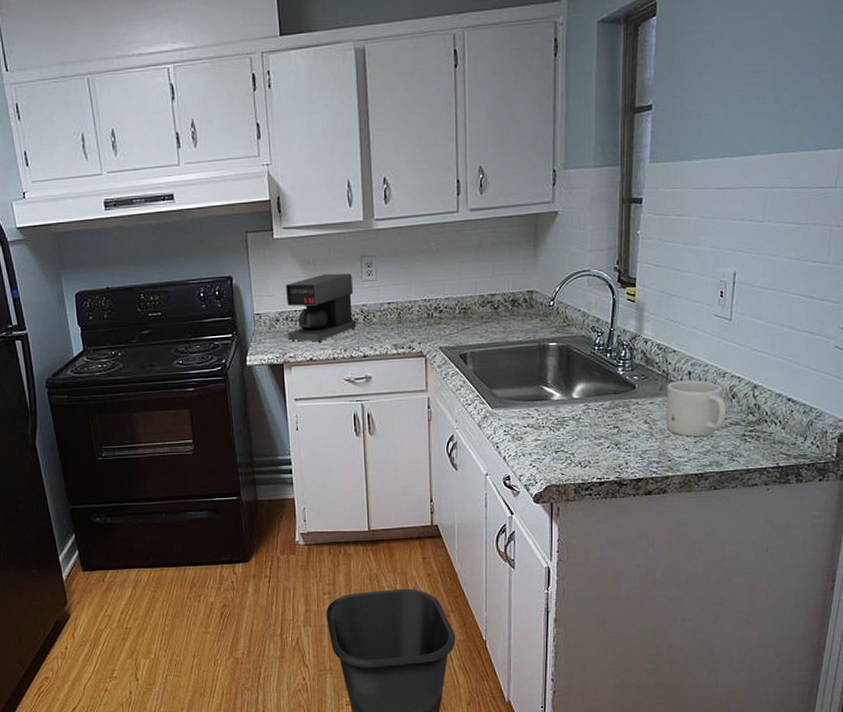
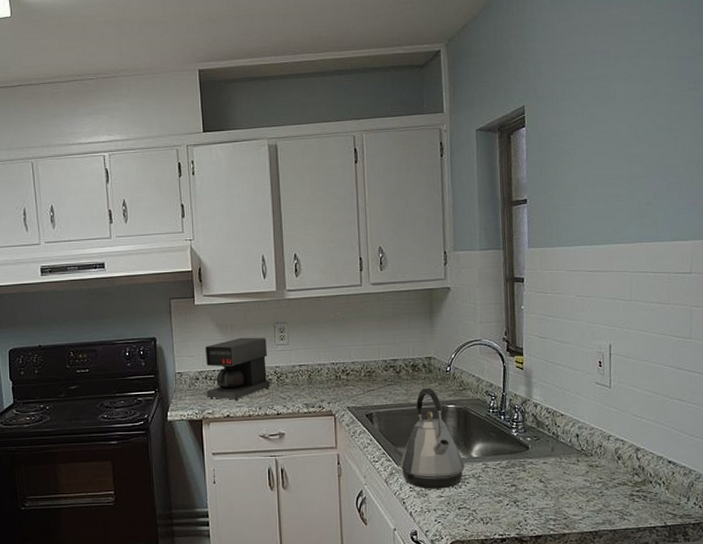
kettle: none [494,324,564,433] -> present [400,387,465,489]
mug: present [666,380,726,437] -> none [557,442,614,496]

